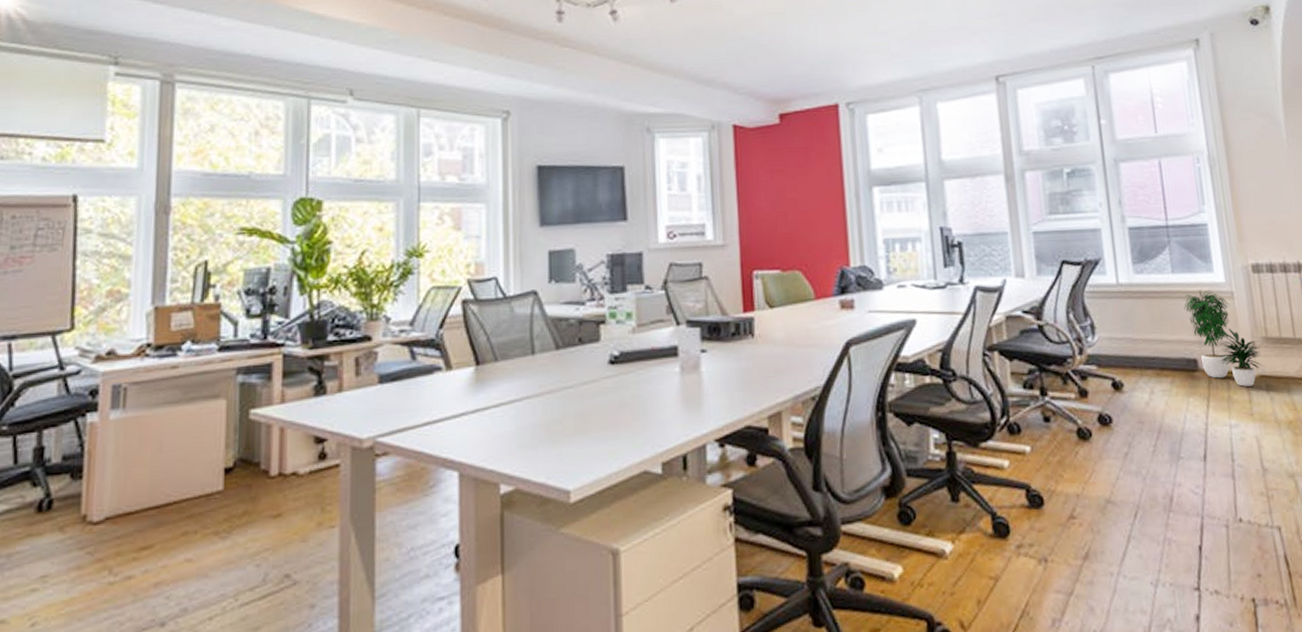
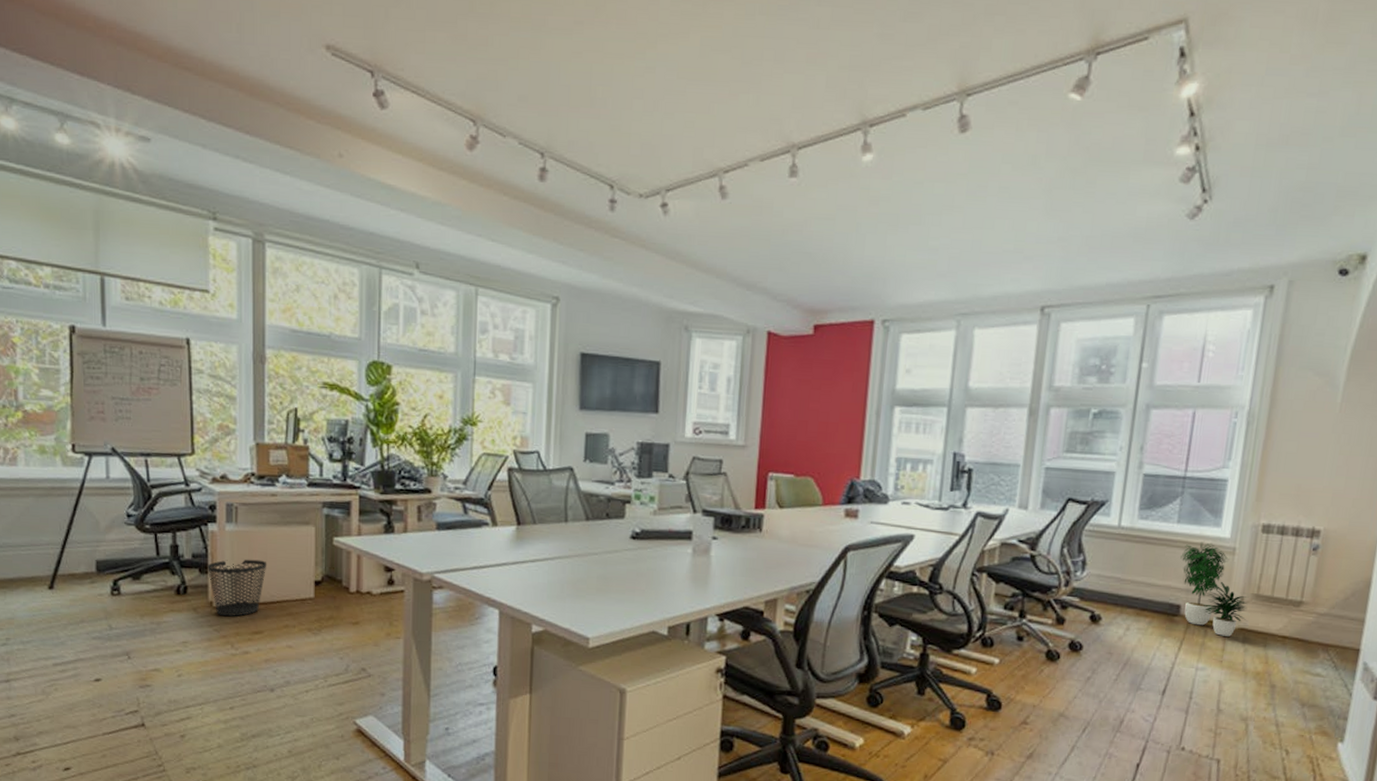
wastebasket: none [82,451,163,533] -> present [208,559,267,617]

